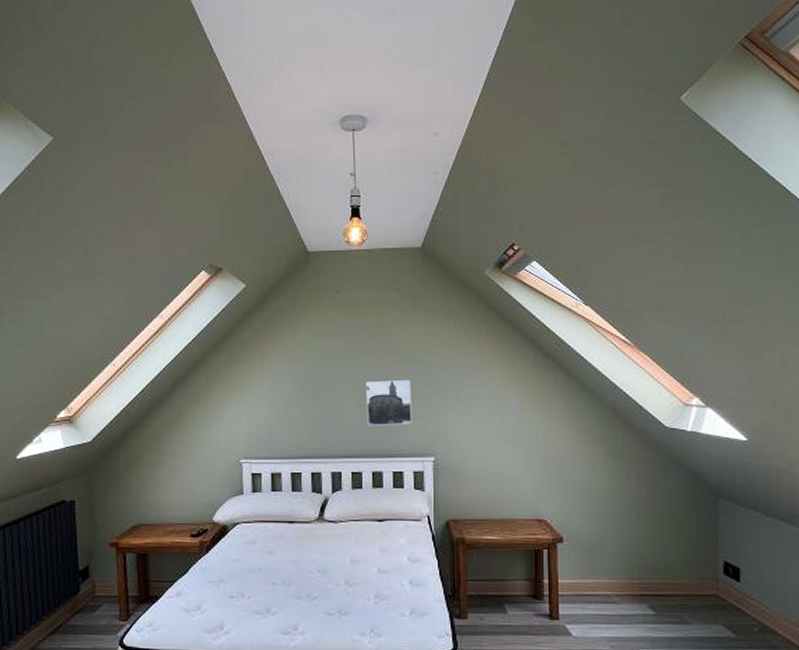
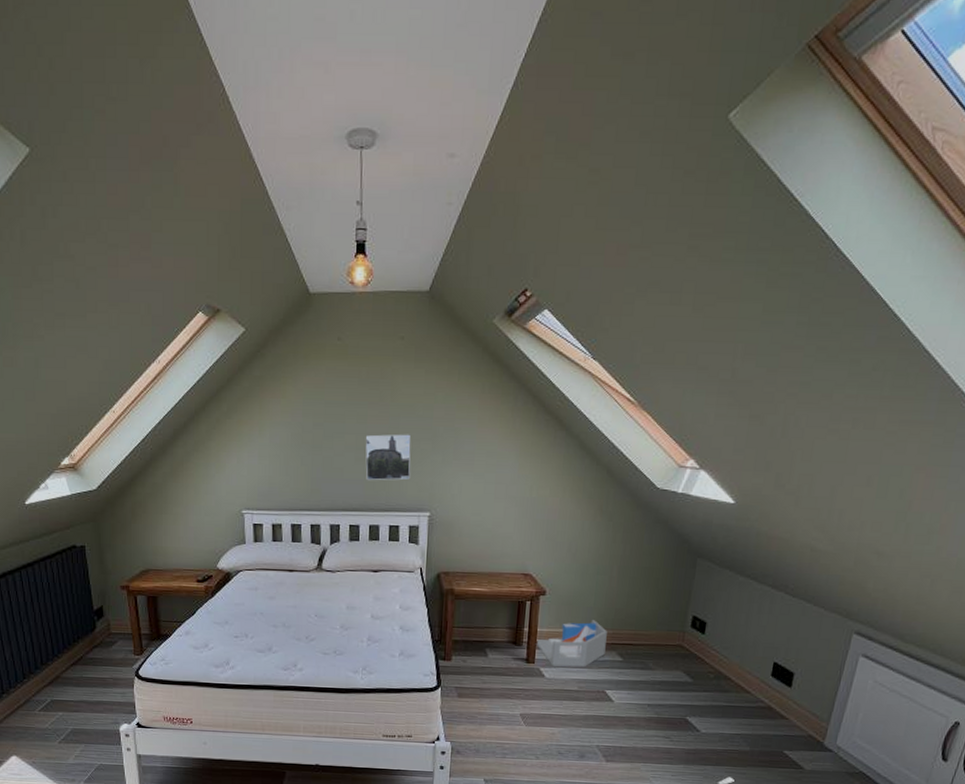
storage bin: none [559,569,635,623] -> present [536,620,607,668]

